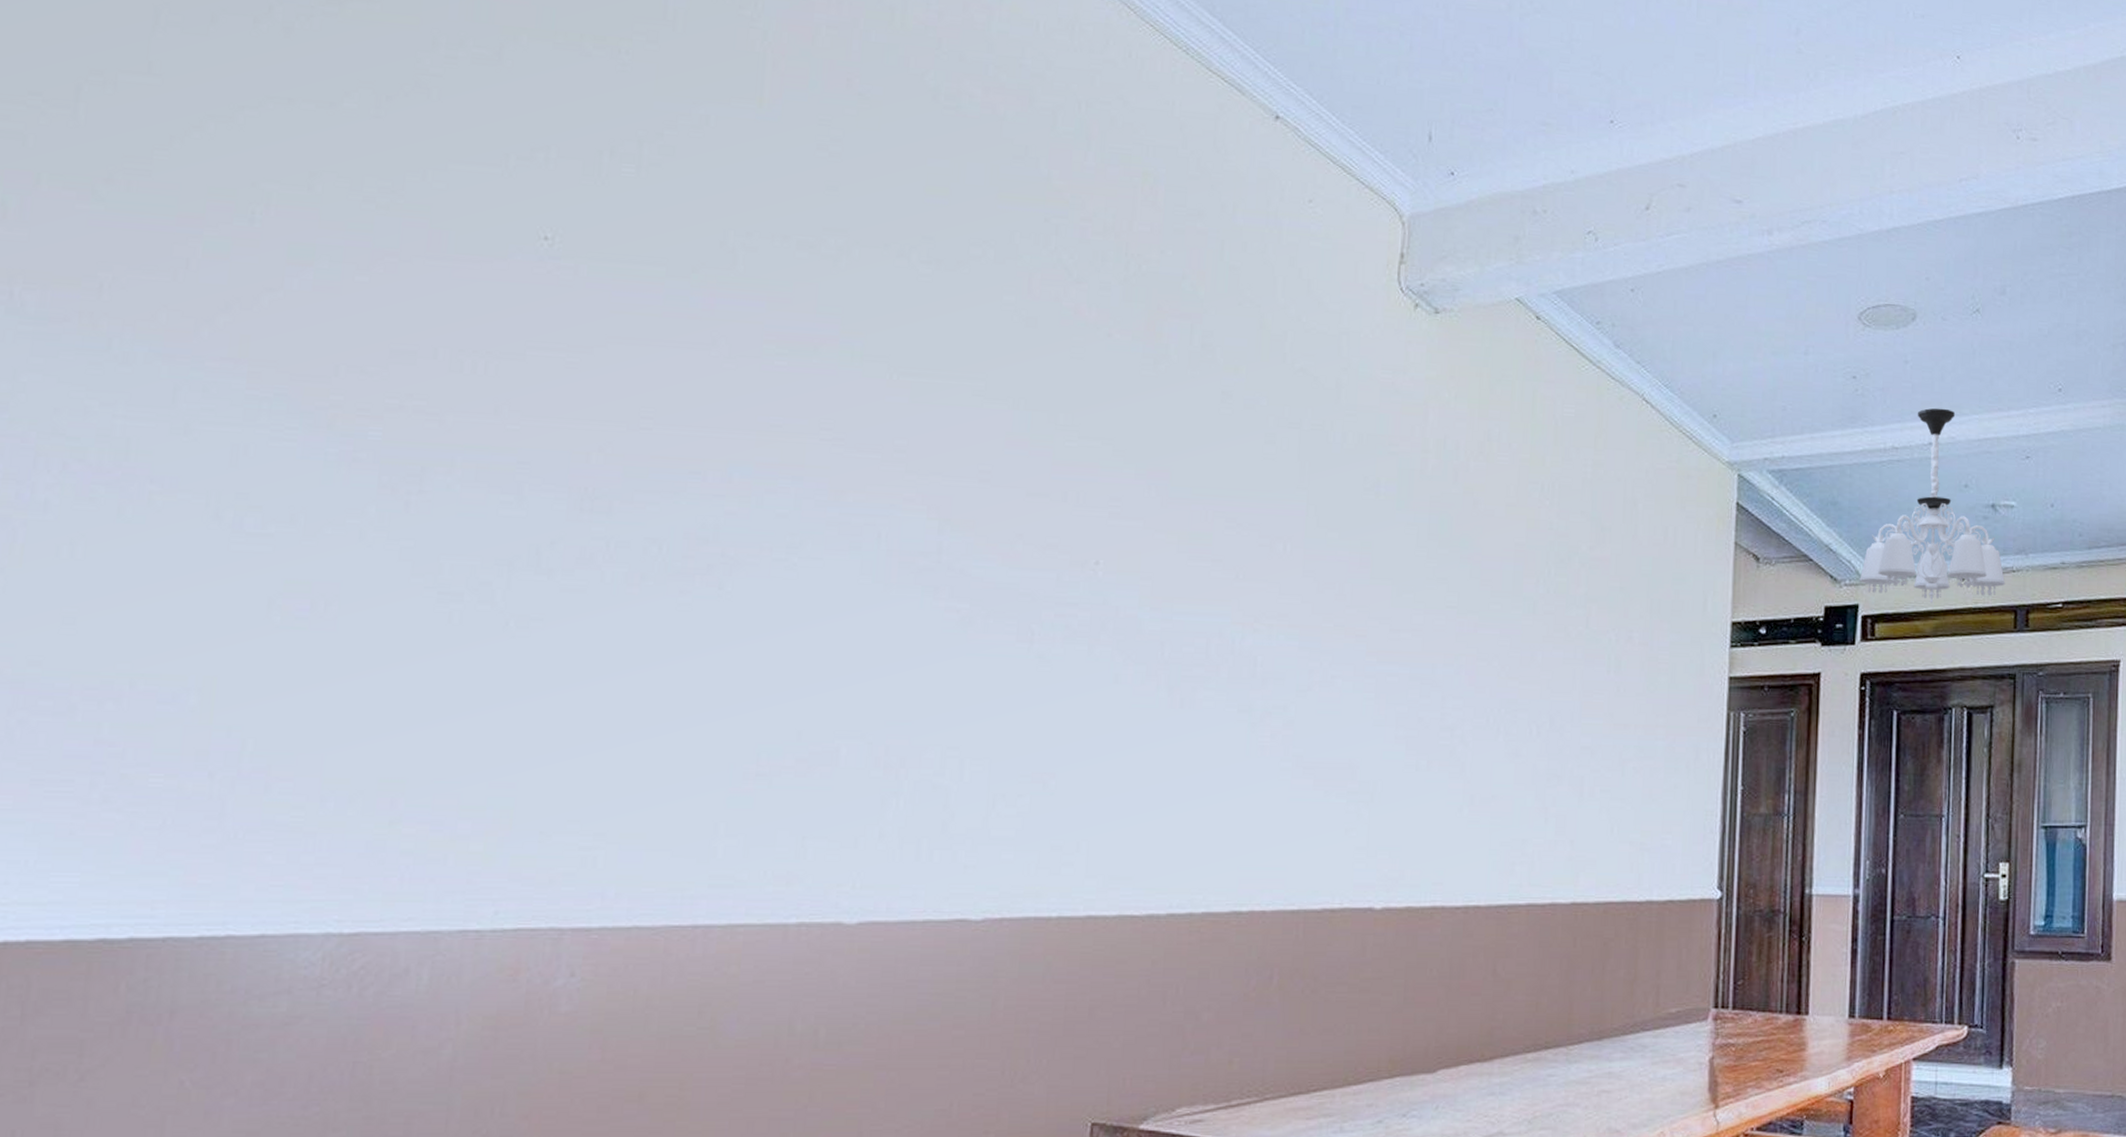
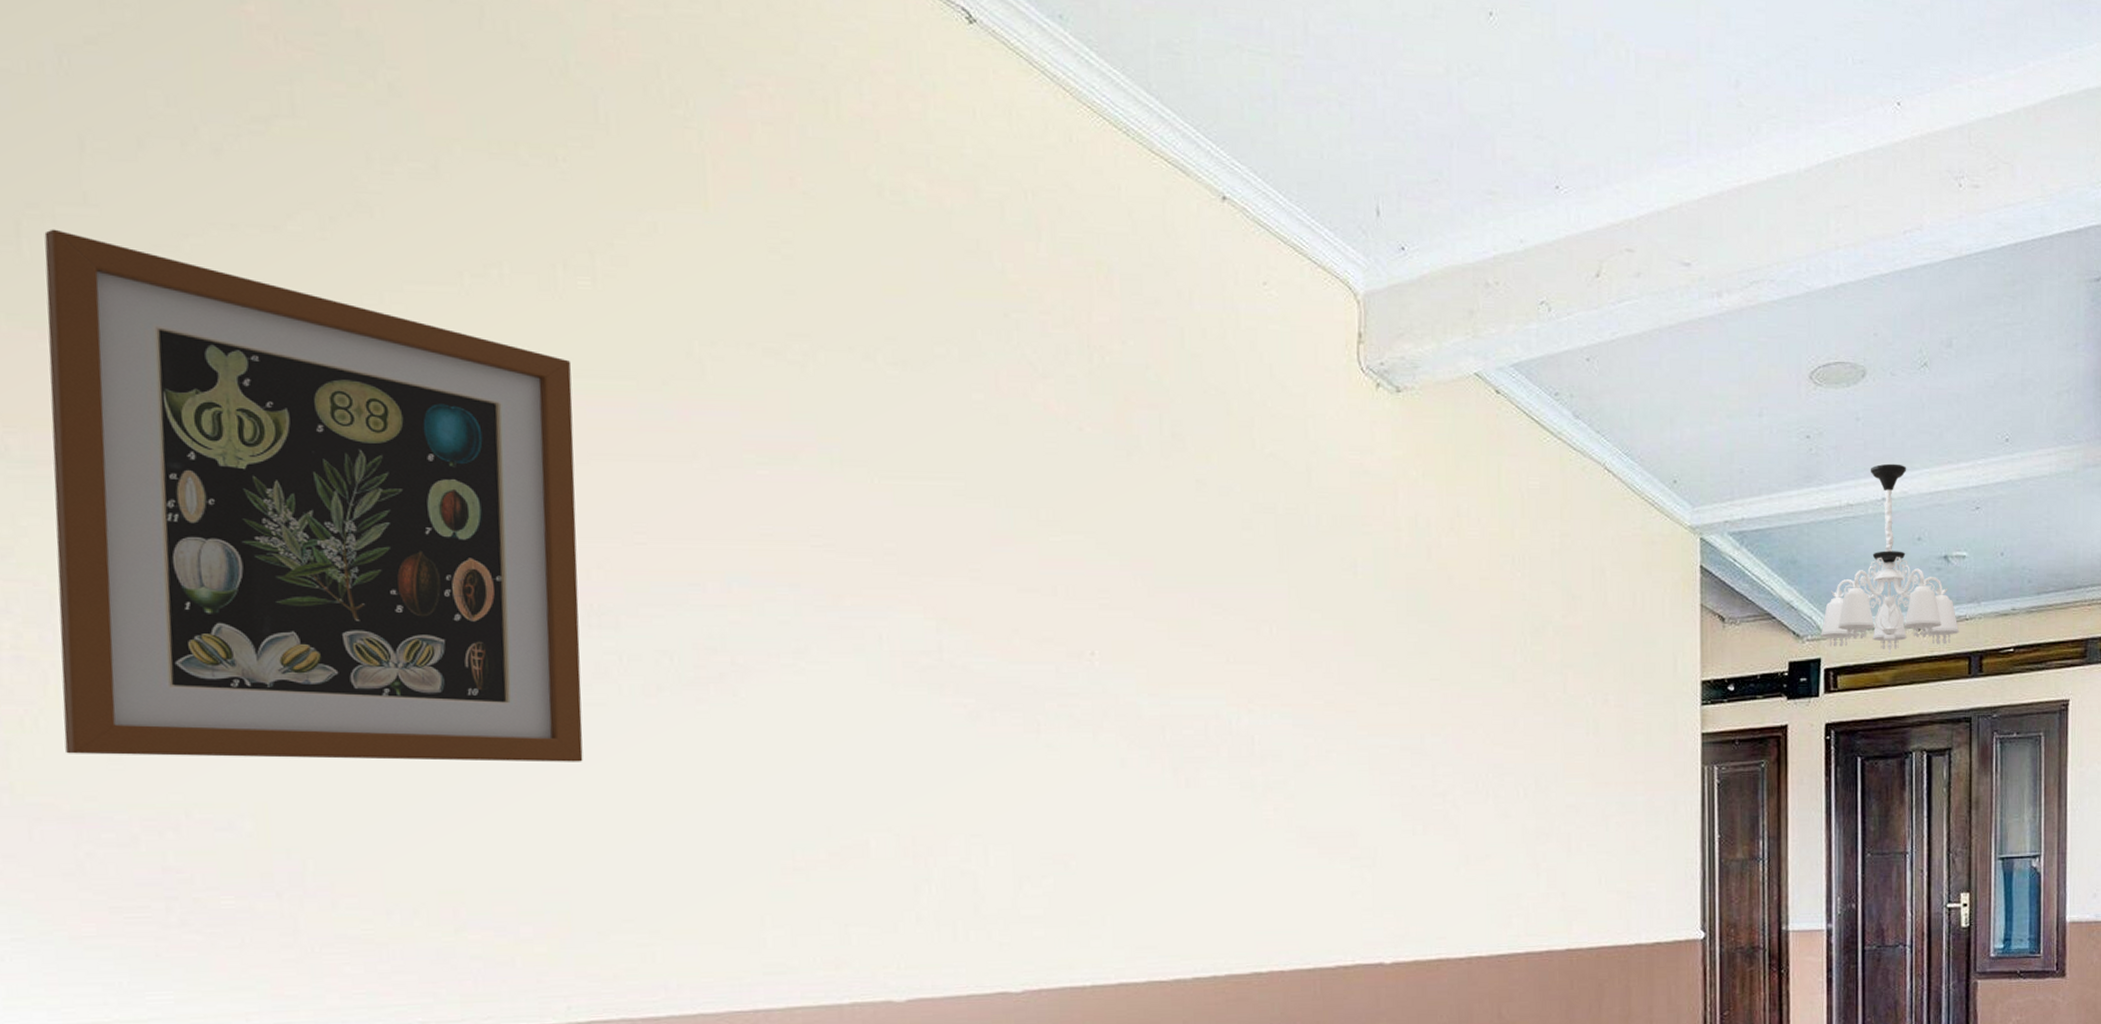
wall art: none [19,95,604,650] -> present [44,229,583,762]

